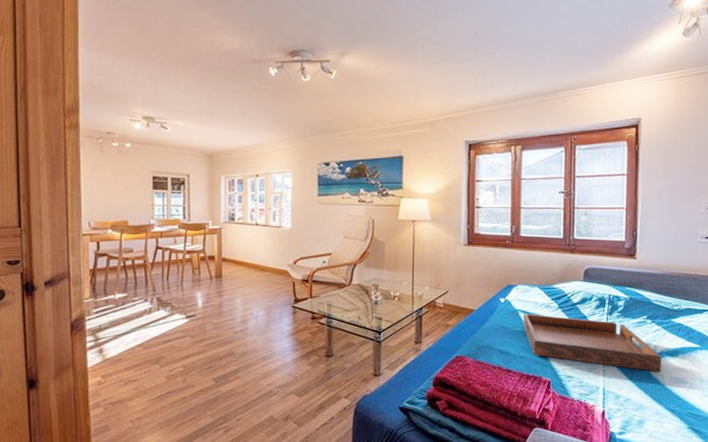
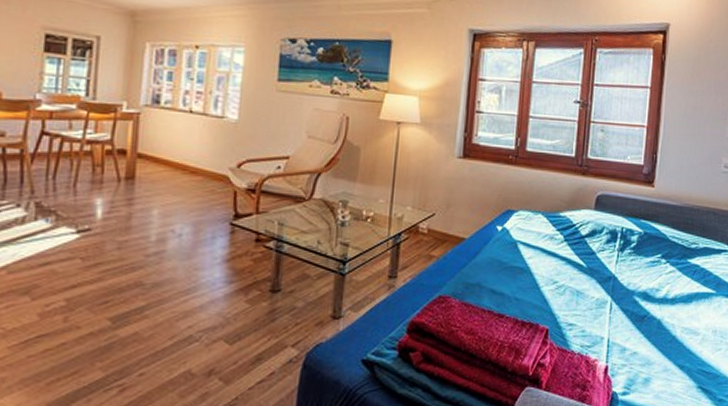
serving tray: present [523,313,662,372] -> none [521,245,675,321]

